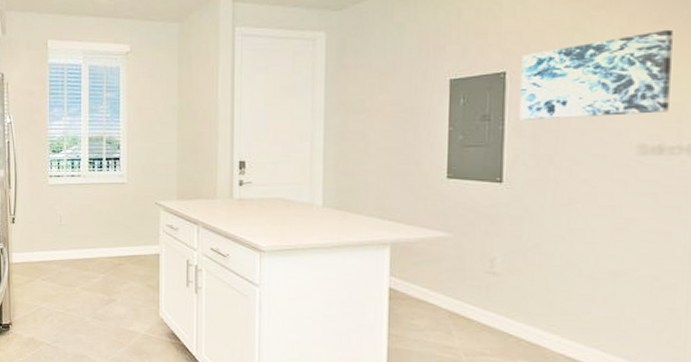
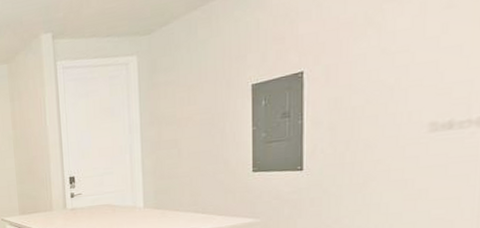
wall art: present [520,29,673,120] -> none [317,12,463,113]

